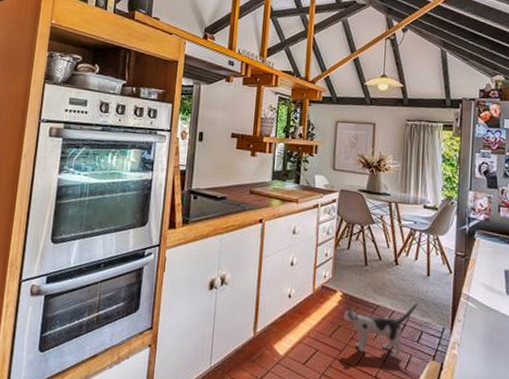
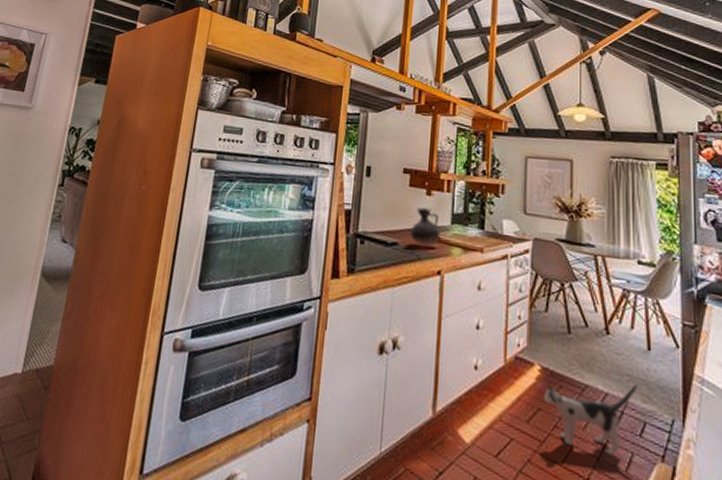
ceramic jug: none [237,166,263,201] -> present [410,207,441,248]

